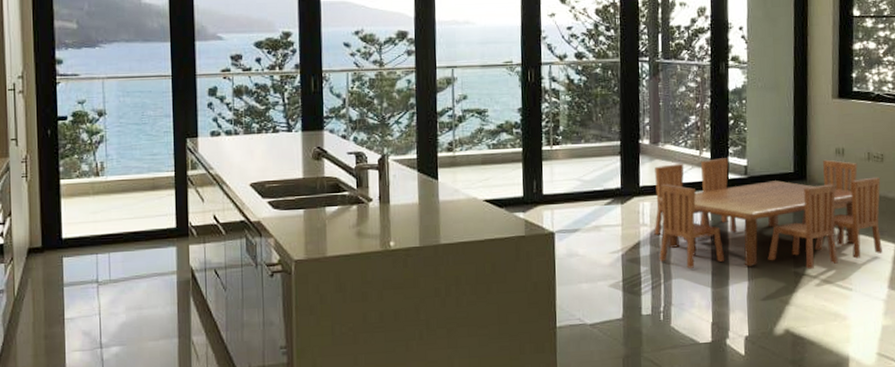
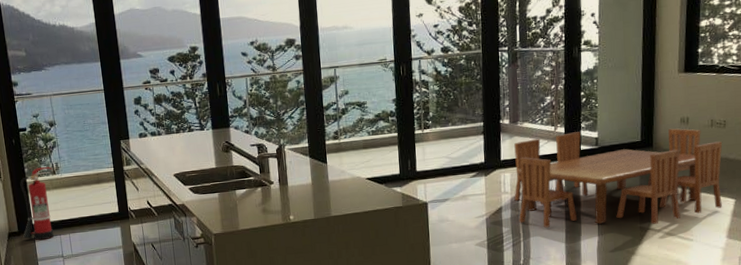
fire extinguisher: none [47,166,95,260] -> present [20,167,54,241]

